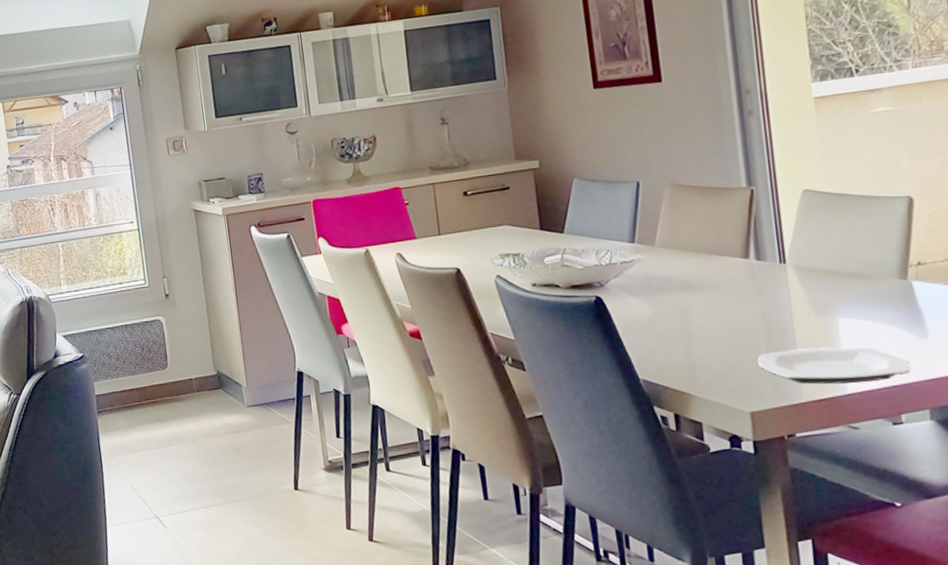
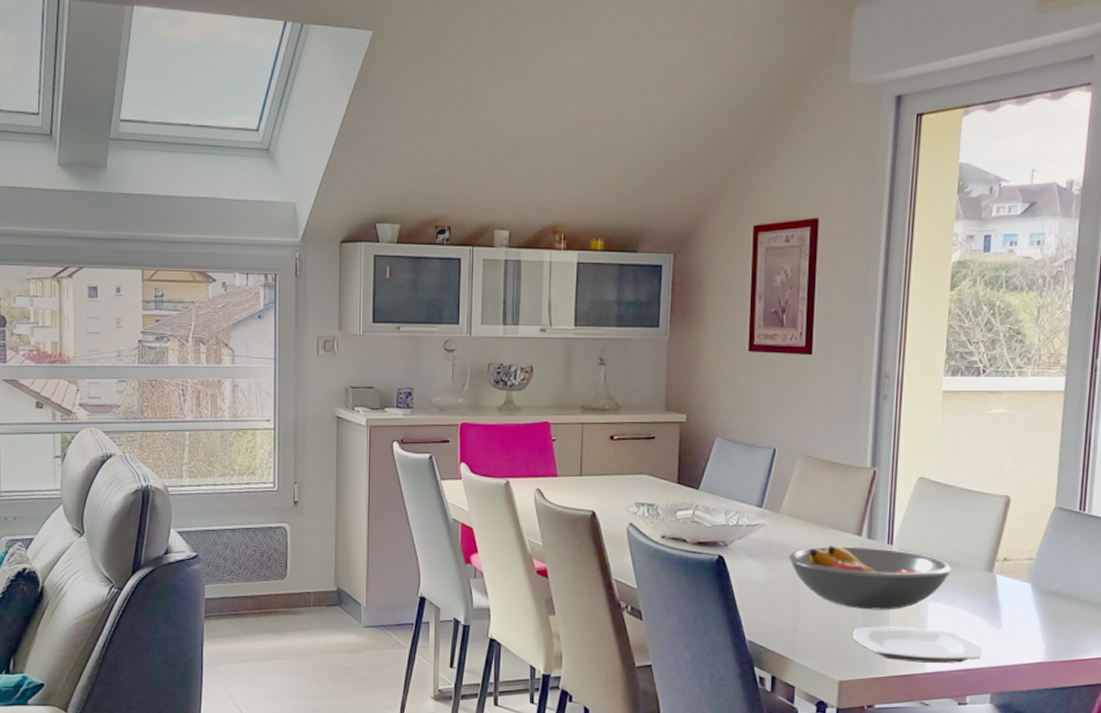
fruit bowl: none [671,268,859,335] -> present [788,545,952,610]

